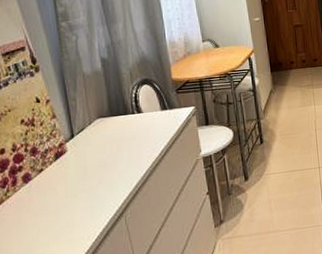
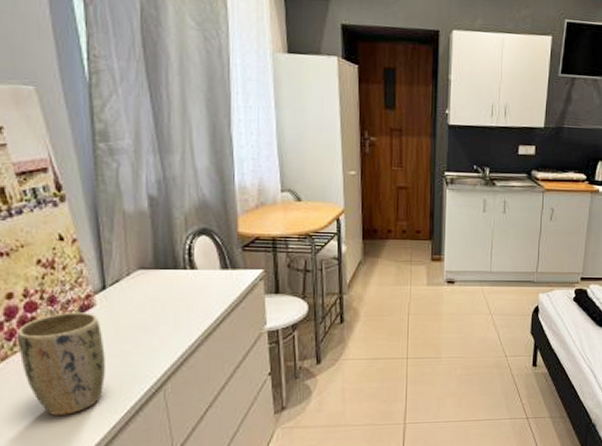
plant pot: none [9,158,78,247] -> present [16,312,105,415]

